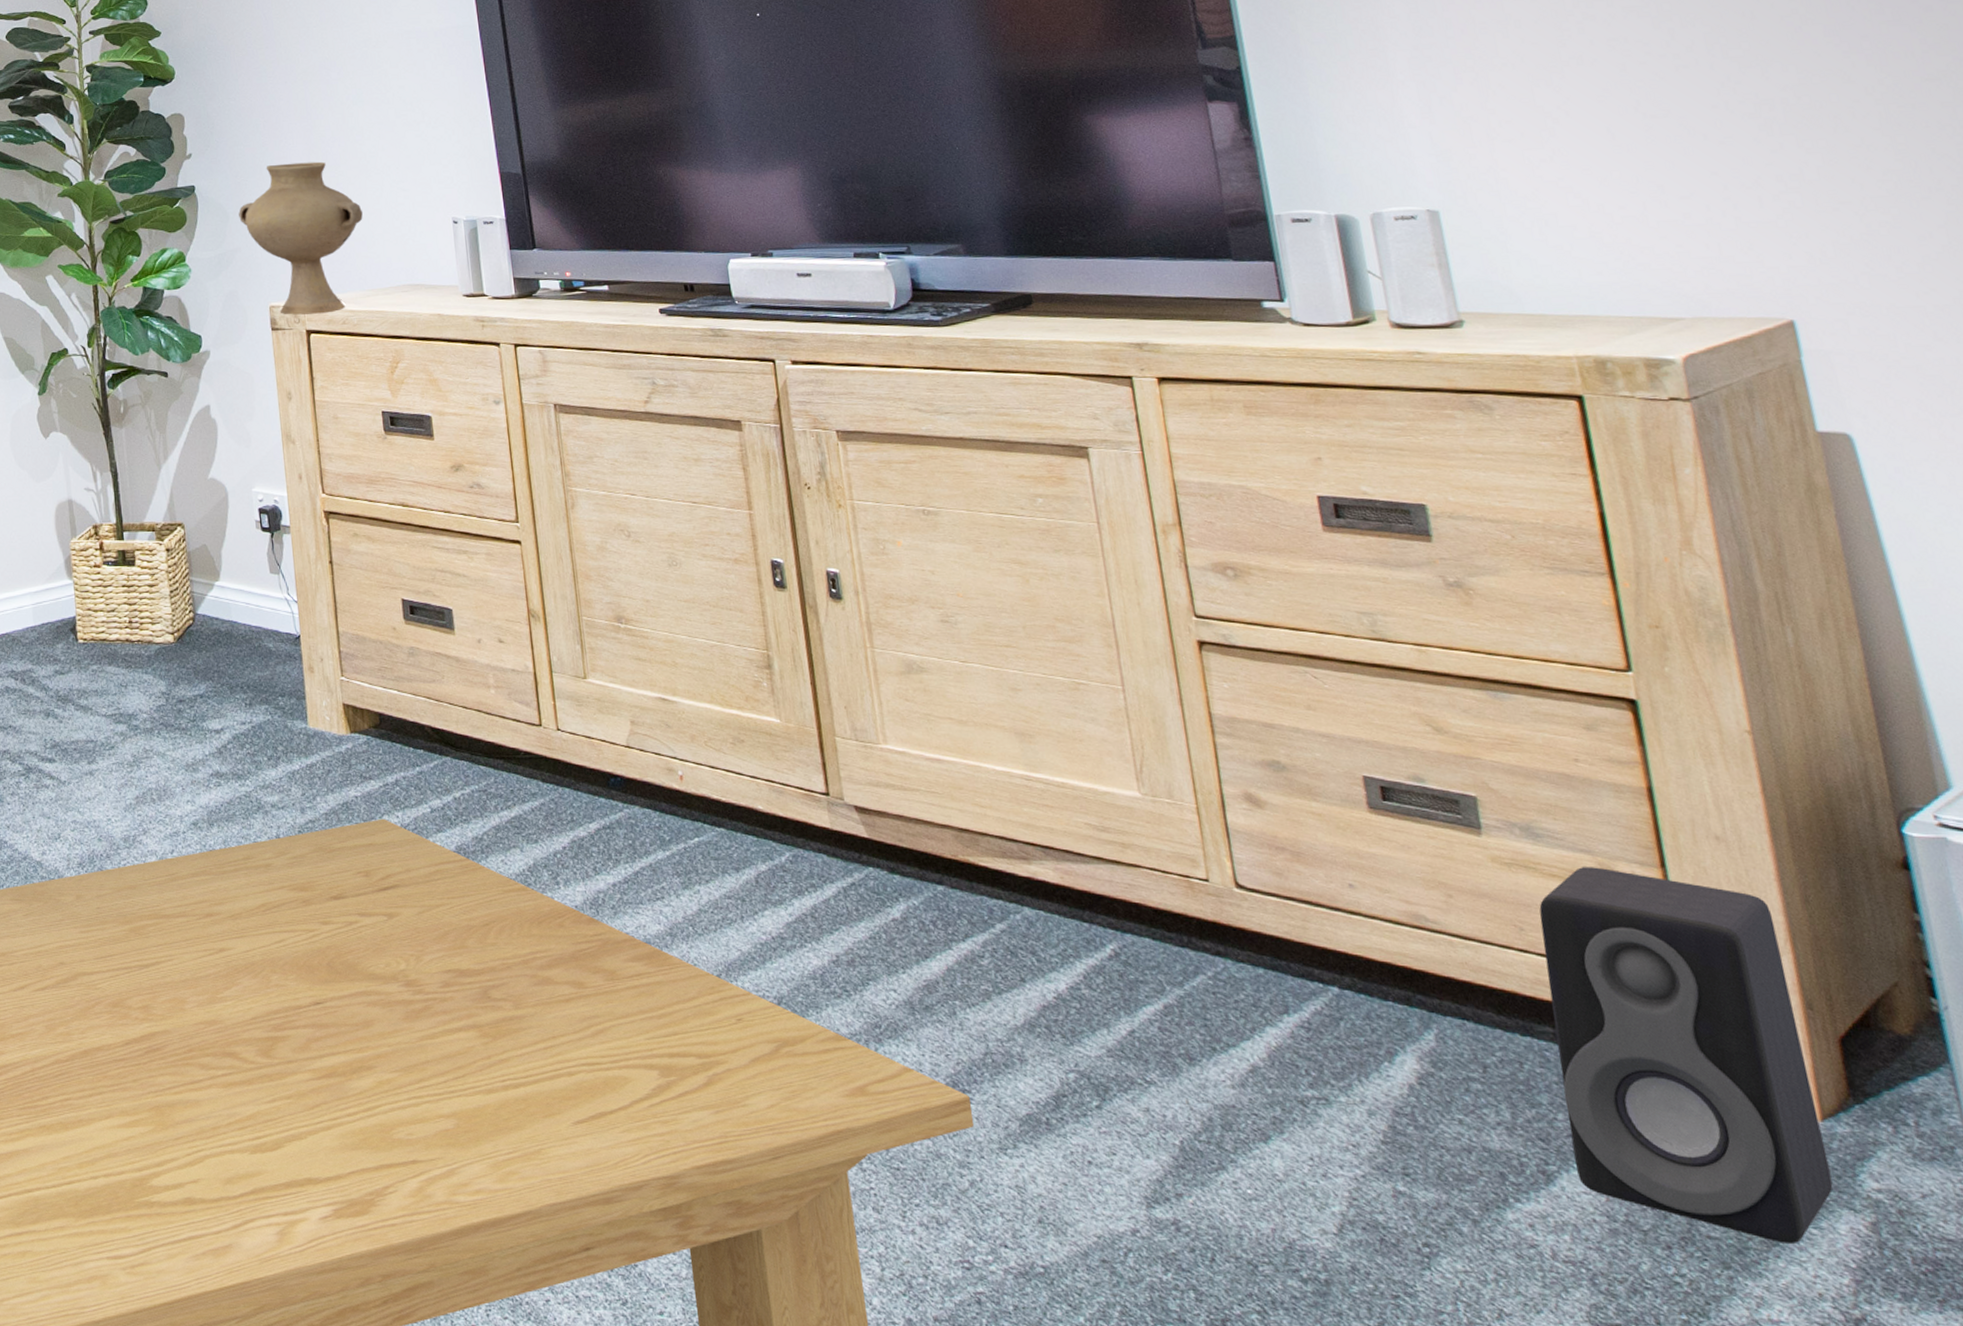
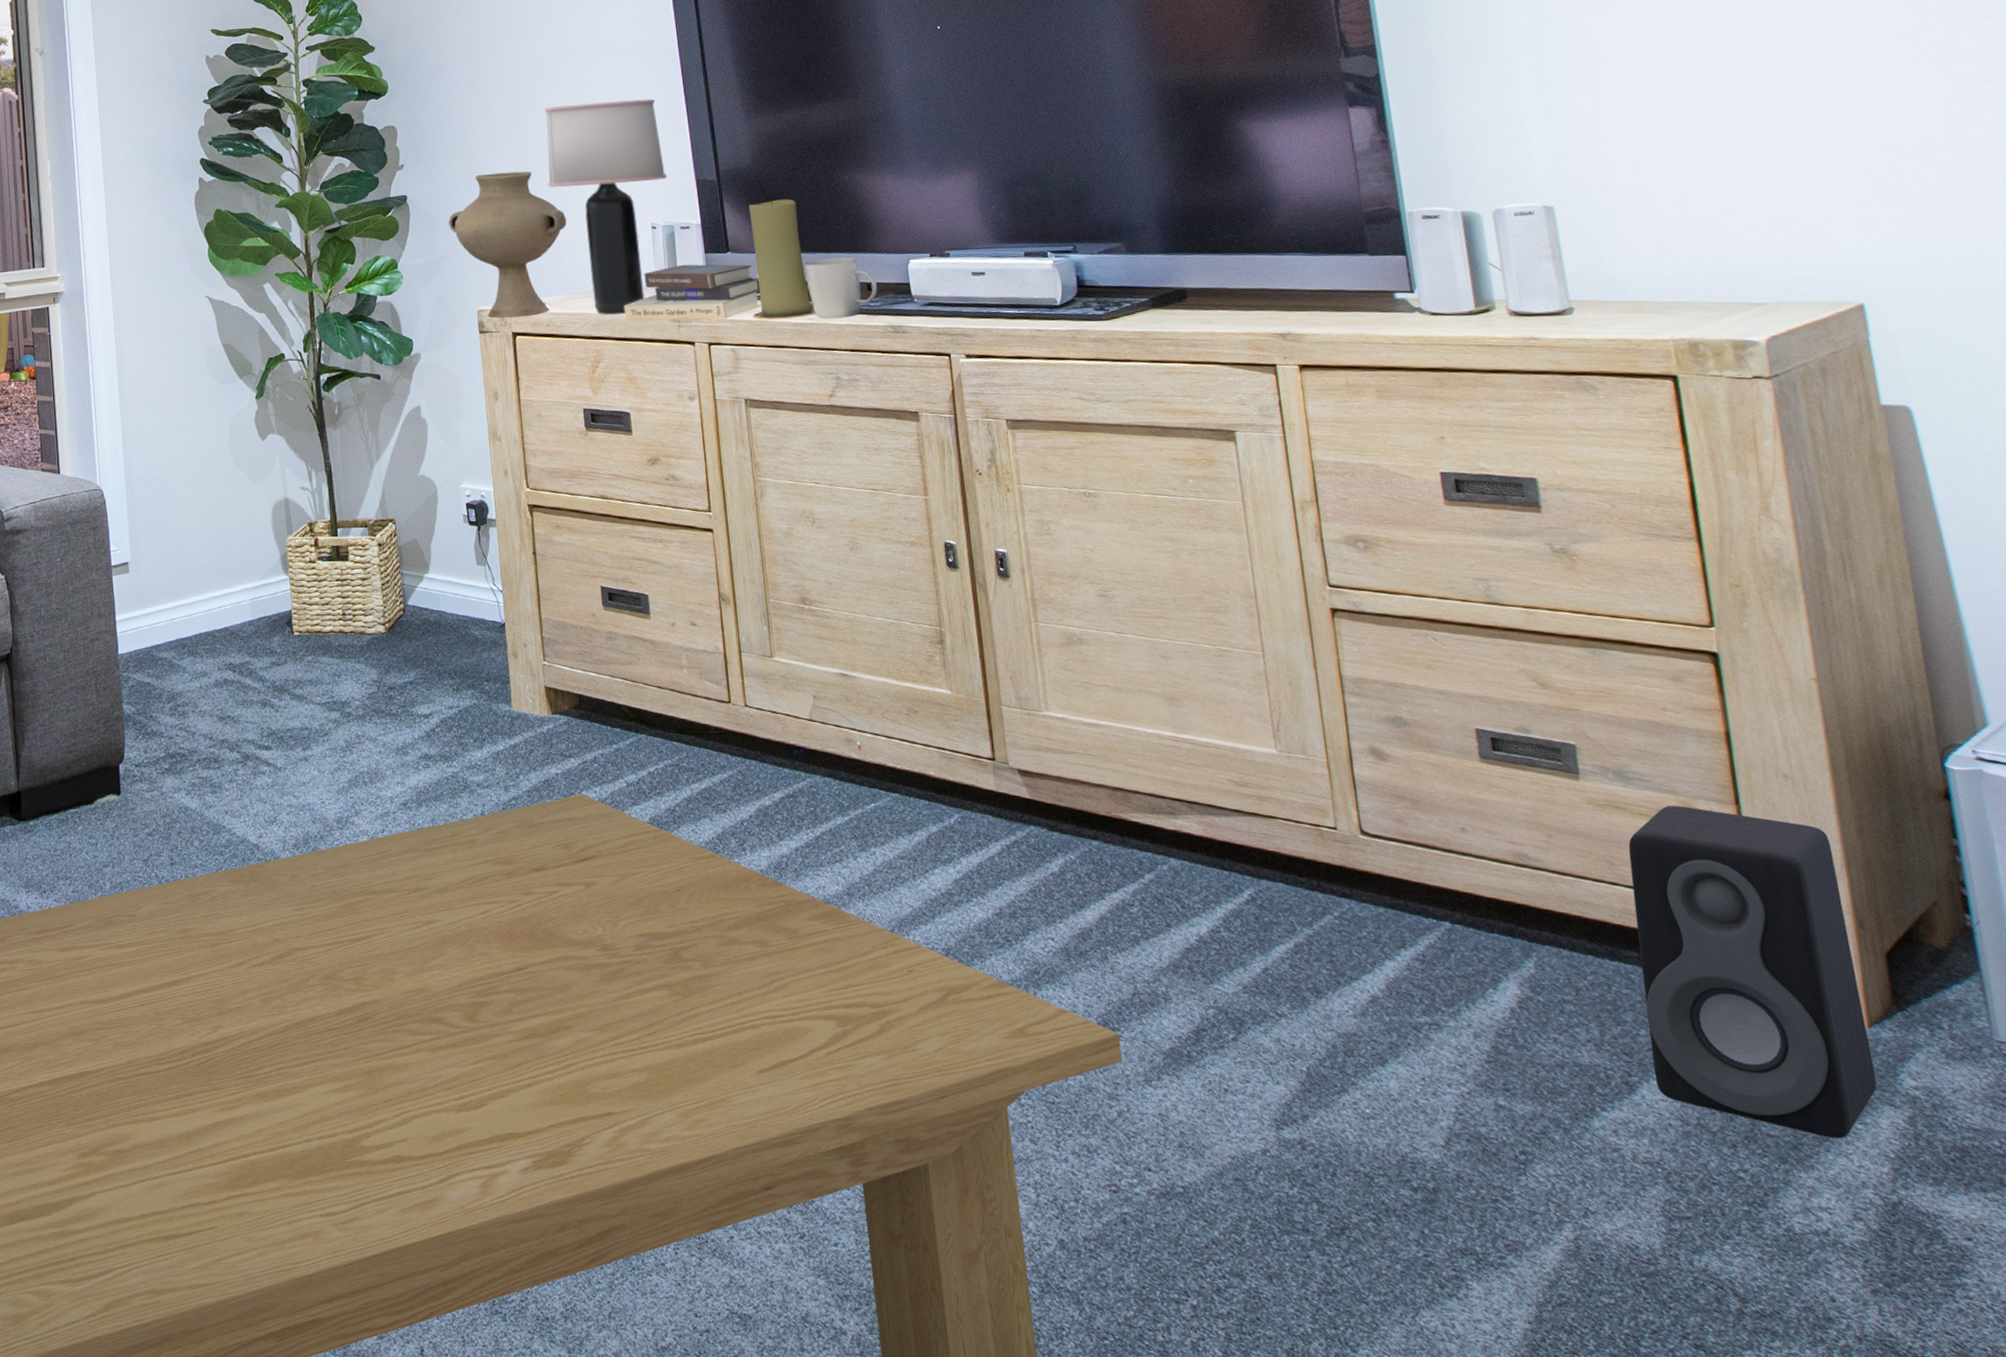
table lamp: none [338,87,470,314] -> present [544,98,668,316]
books: none [424,261,570,320] -> present [623,264,761,322]
candle: none [556,193,630,321] -> present [748,199,817,320]
mug: none [616,255,695,321] -> present [804,257,877,319]

